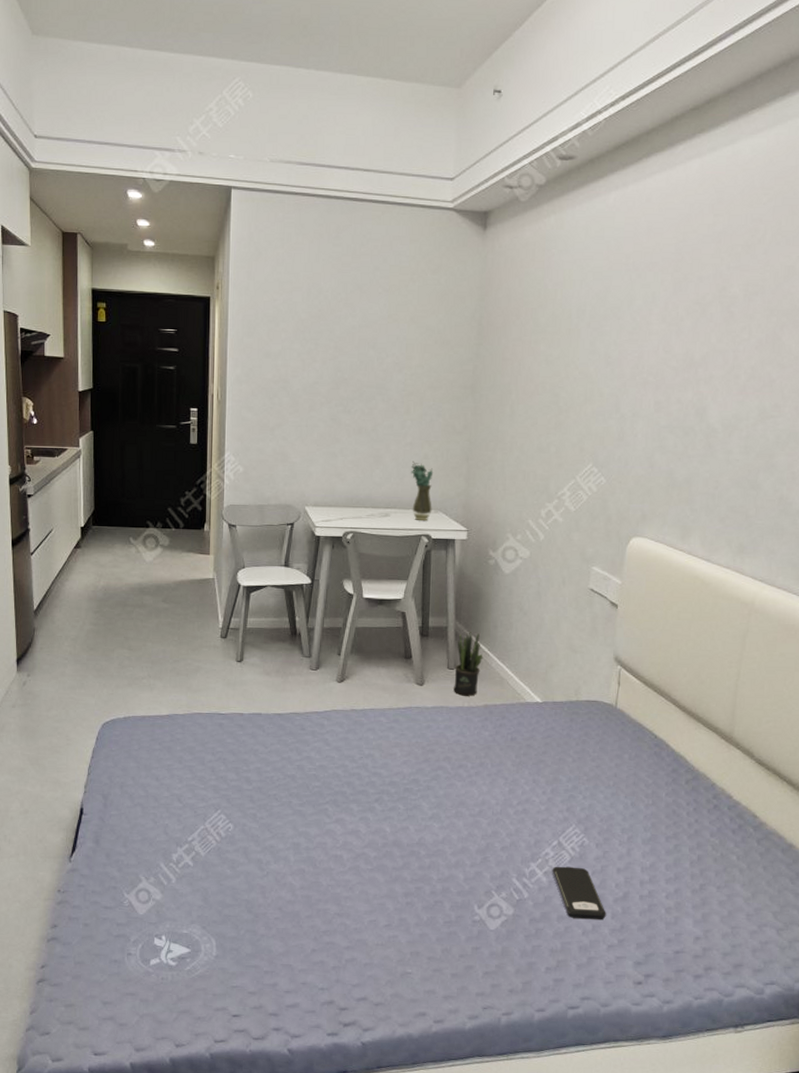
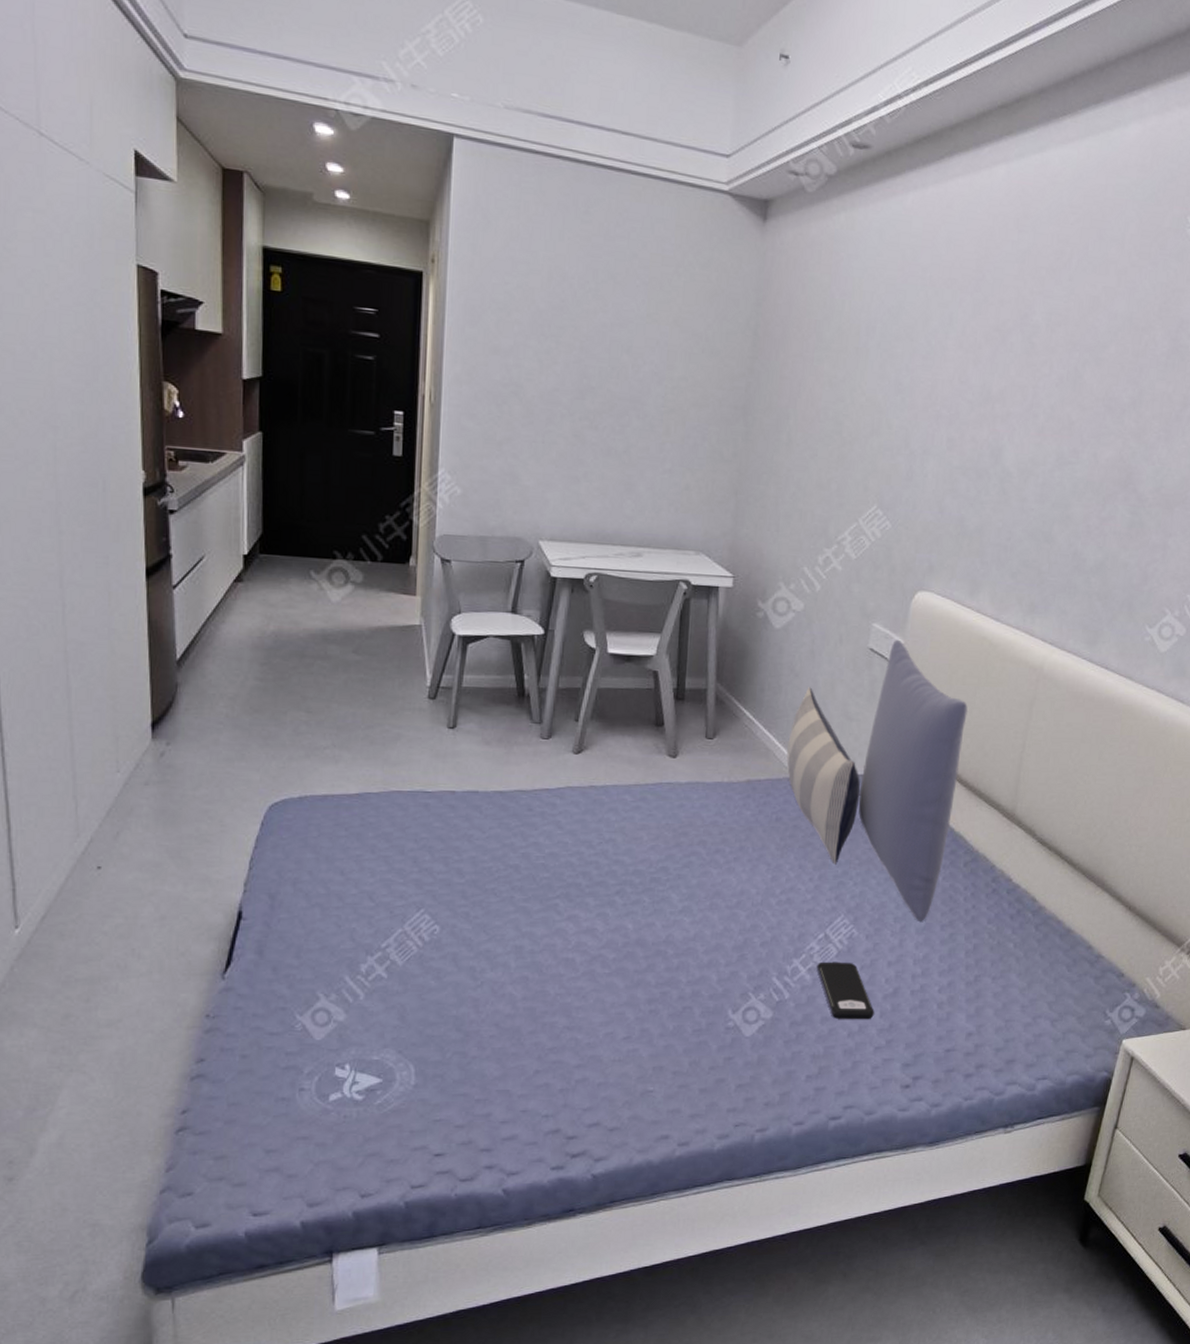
vase: present [411,460,434,520] -> none [669,491,696,563]
potted plant: present [454,631,483,696] -> none [712,694,747,770]
pillow: none [519,624,587,780] -> present [786,687,861,865]
pillow: none [584,580,684,832] -> present [858,639,969,920]

